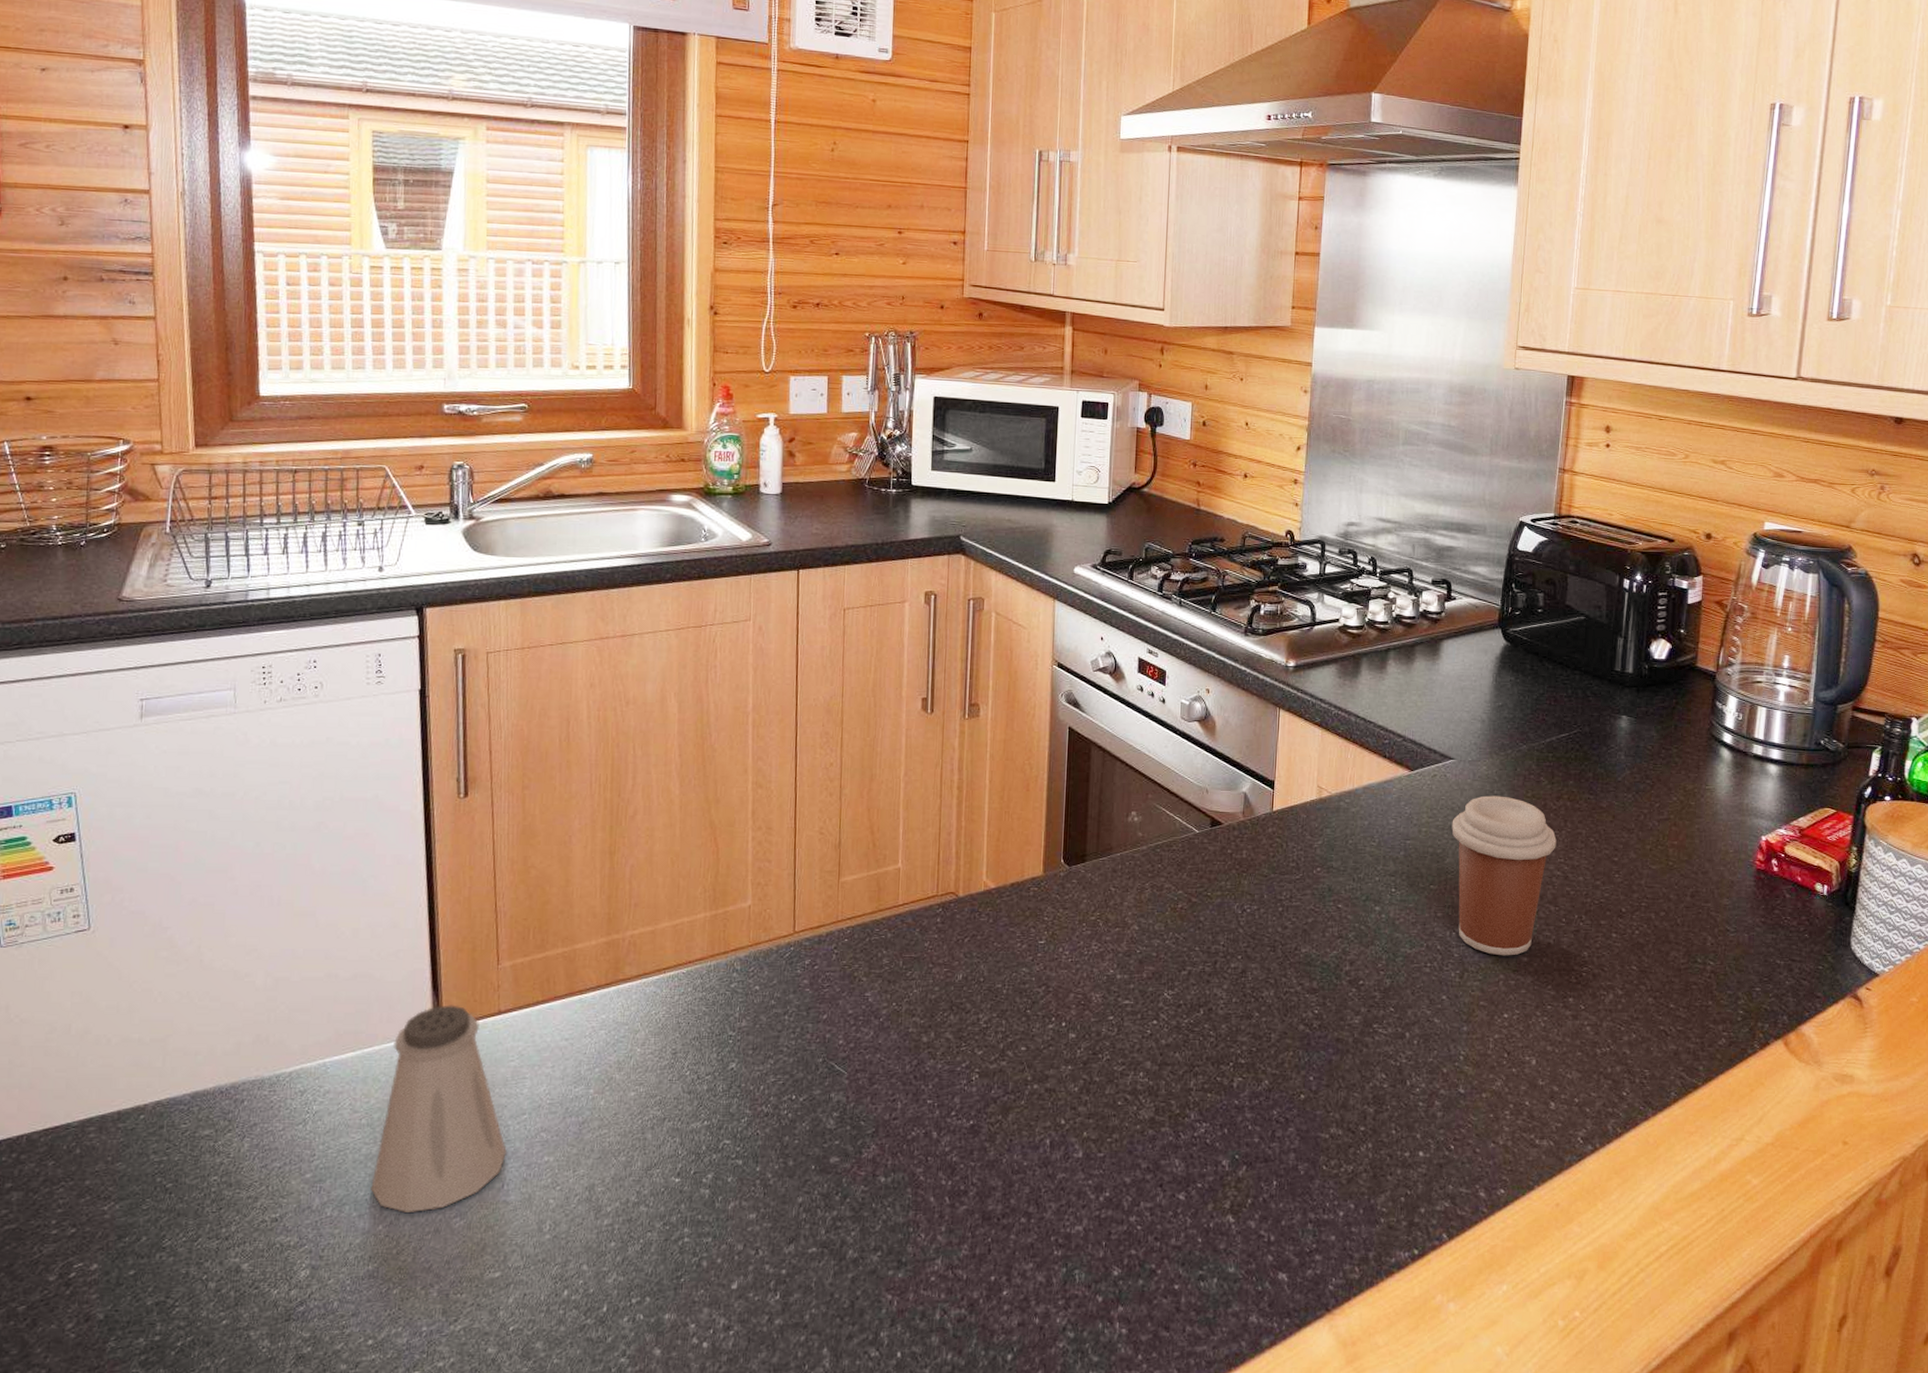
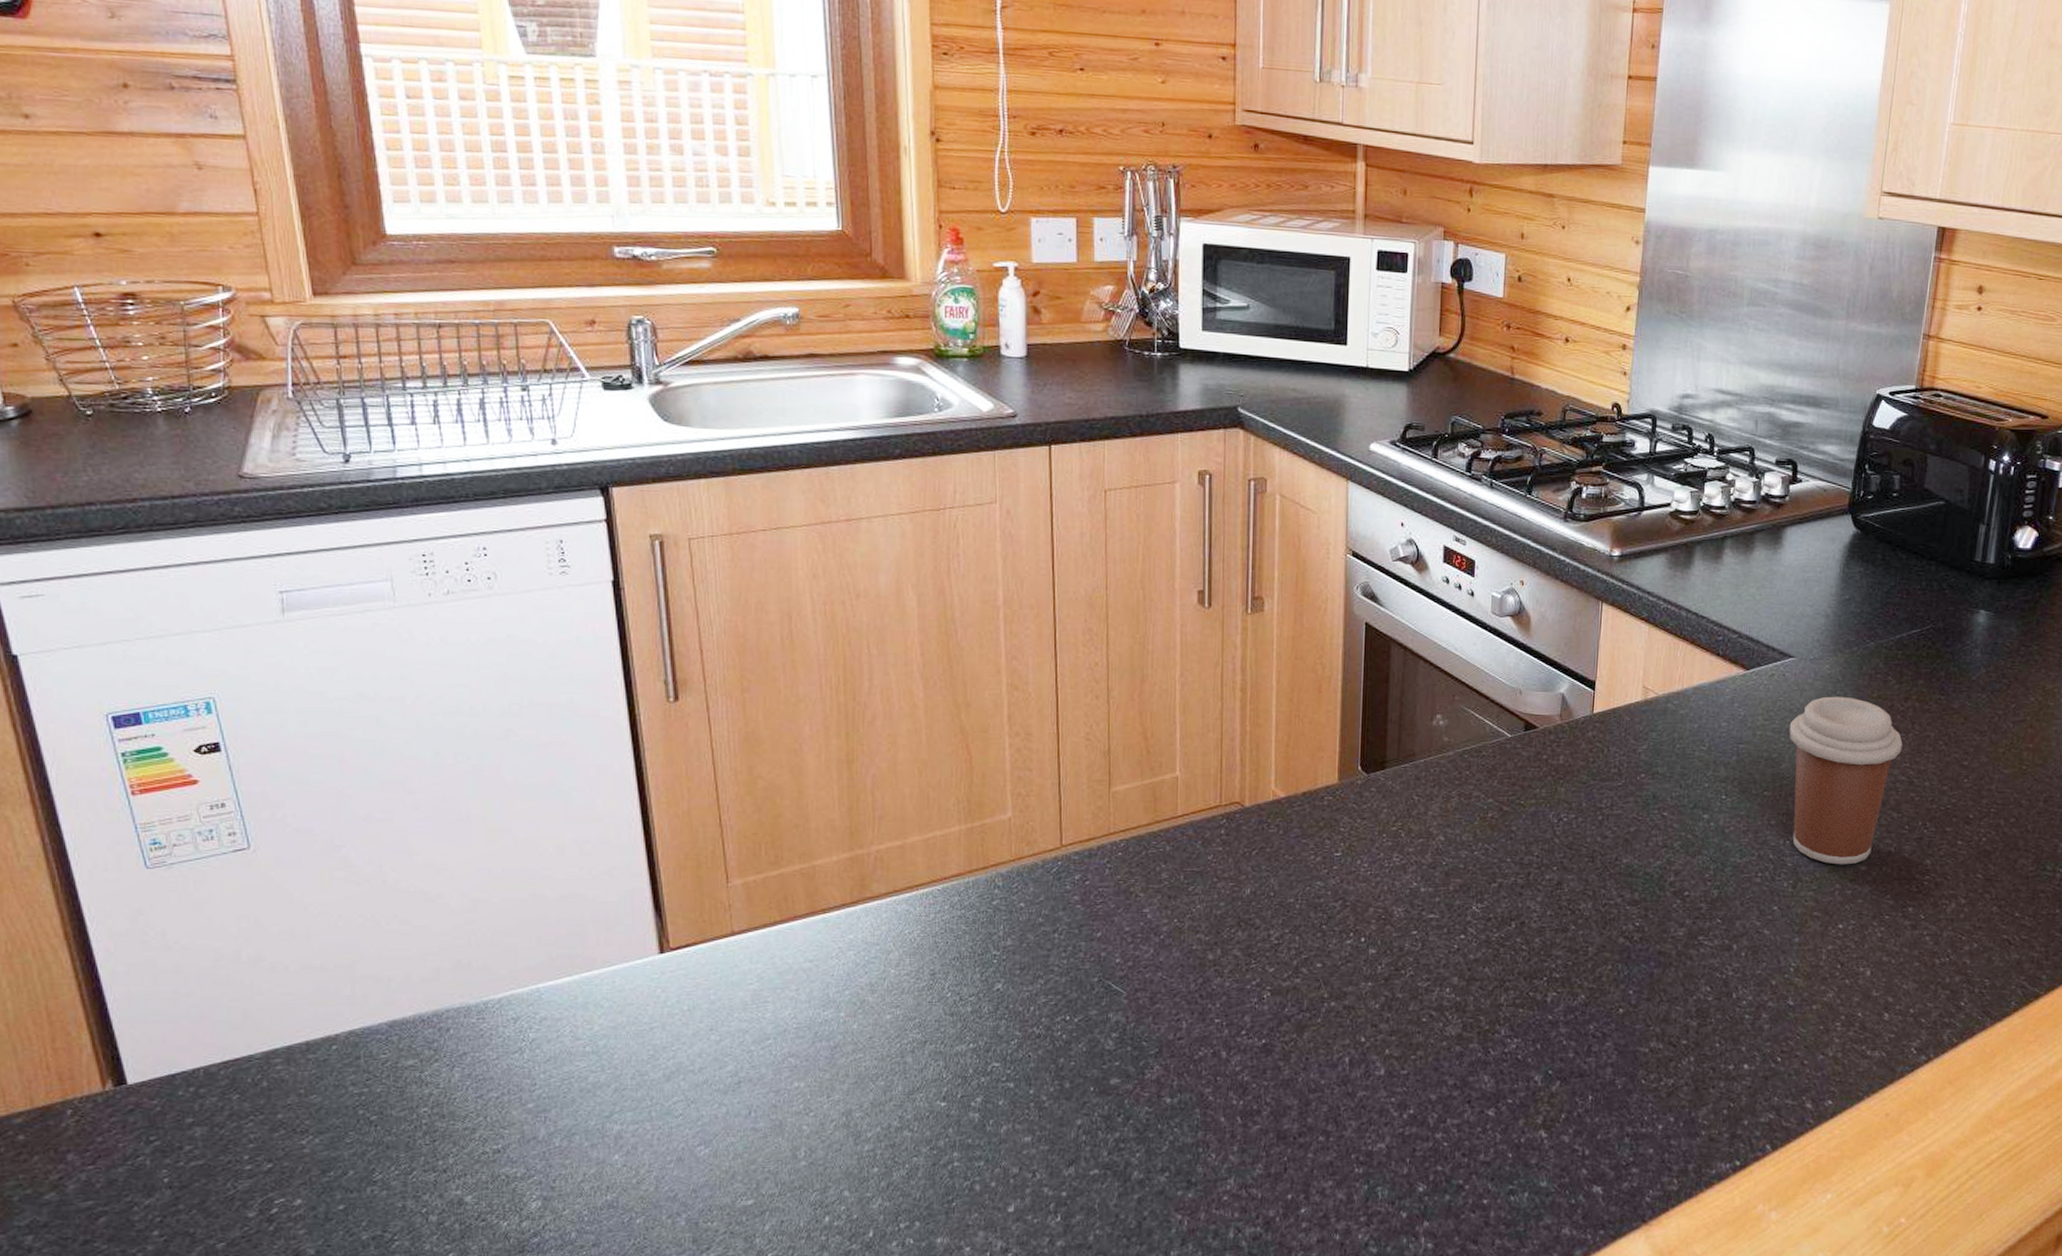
saltshaker: present [371,1005,507,1212] -> none [602,926,751,1141]

